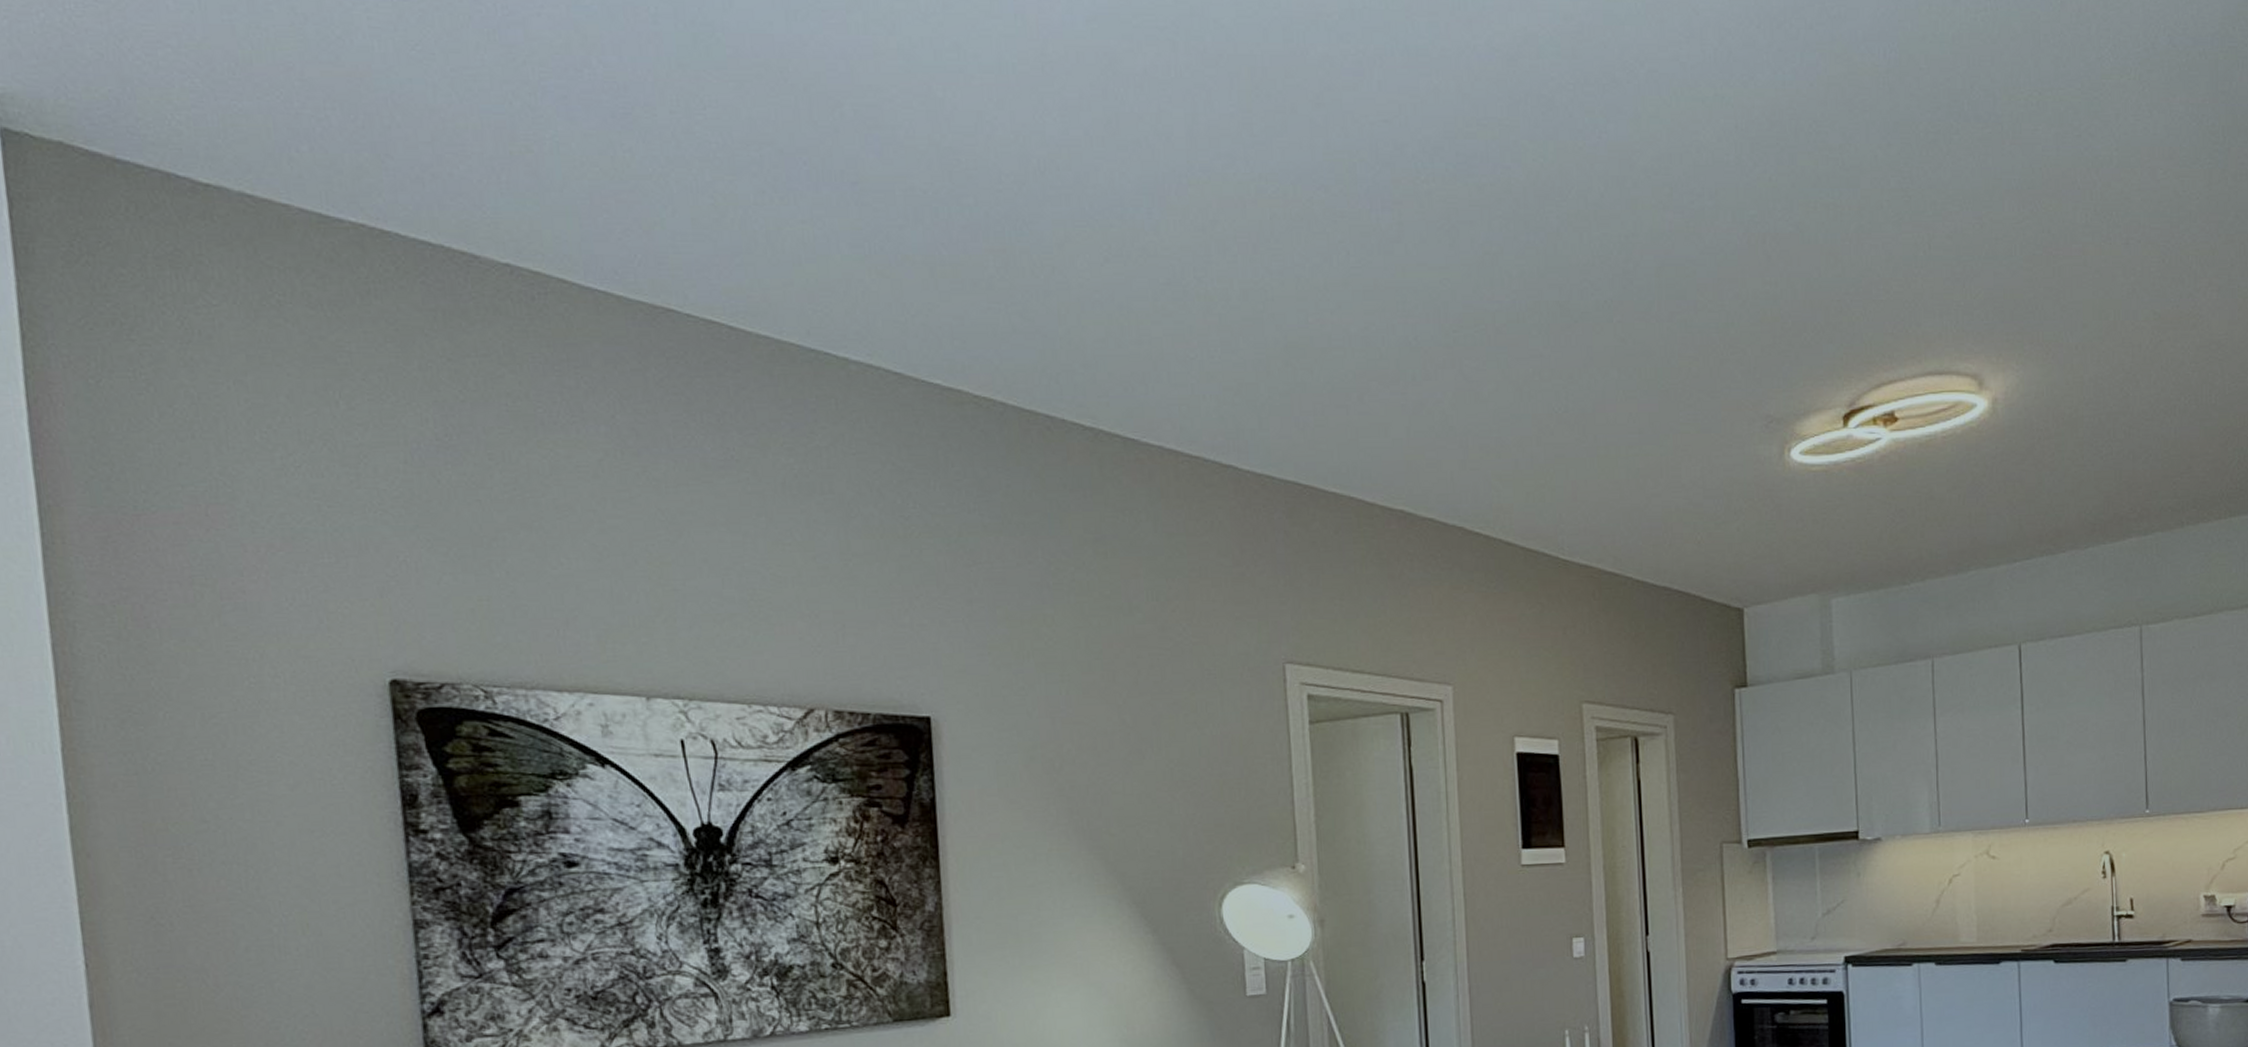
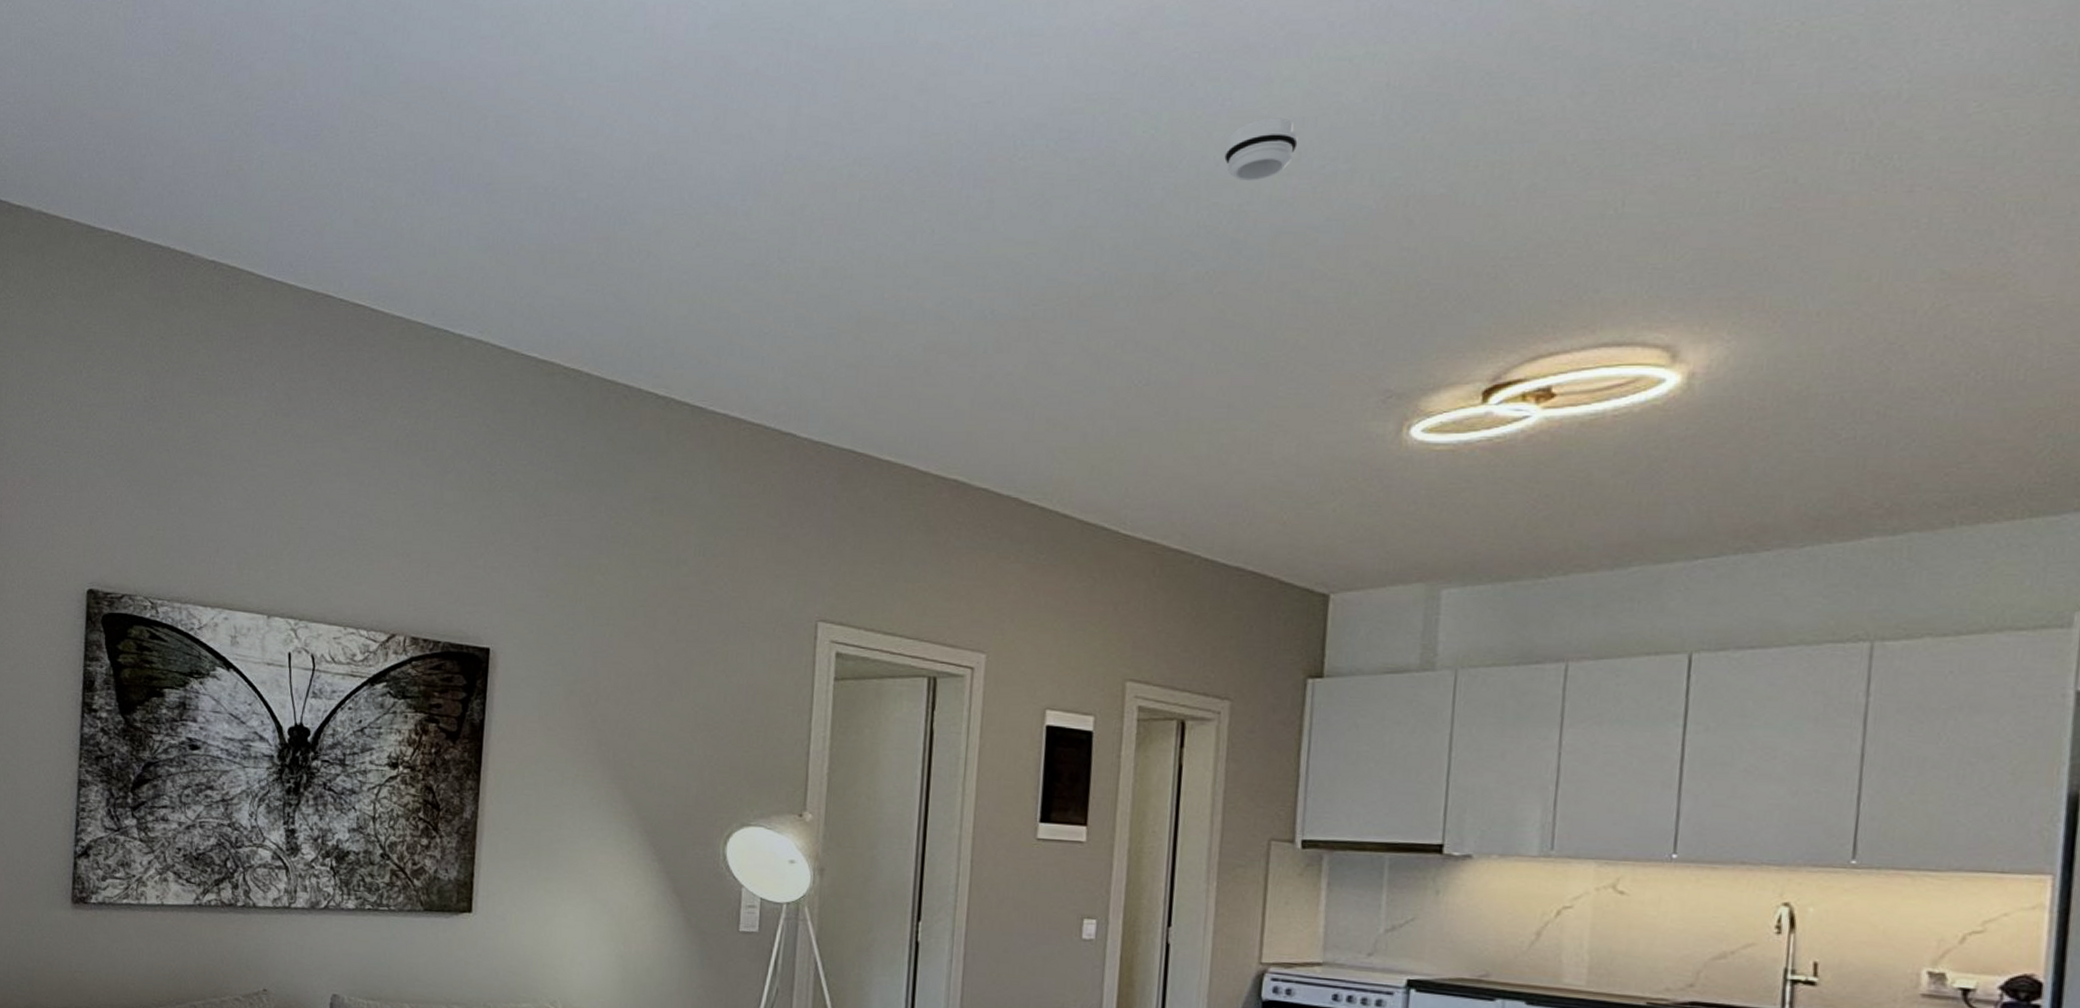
smoke detector: none [1607,153,1668,214] -> present [1224,117,1298,182]

